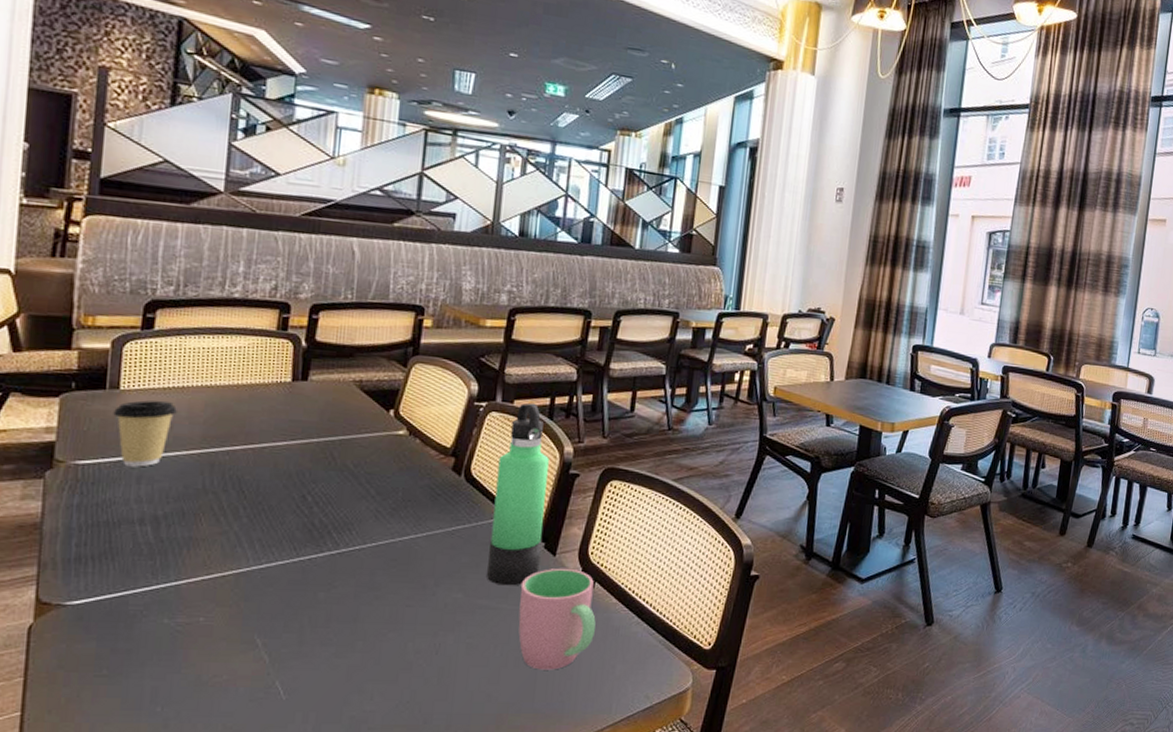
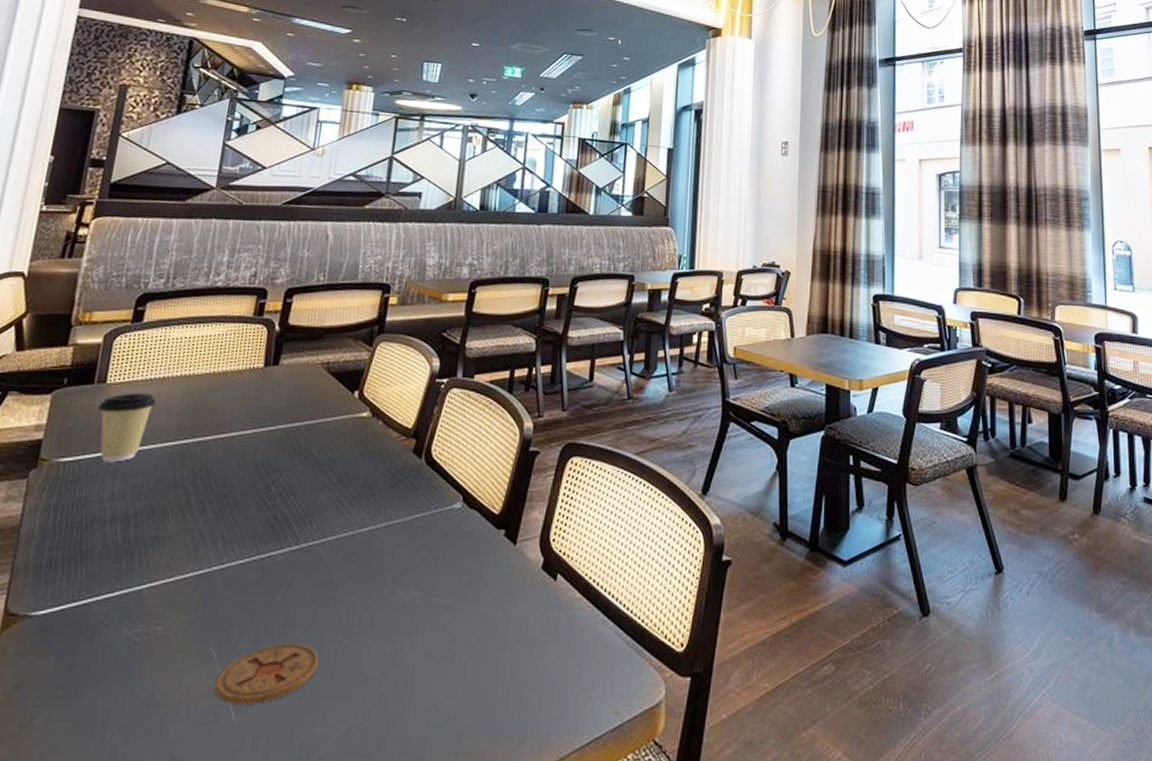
coaster: none [262,635,365,685] -> present [214,643,320,704]
thermos bottle: present [487,402,549,586] -> none [446,377,509,581]
cup: present [518,568,596,670] -> none [477,558,559,681]

